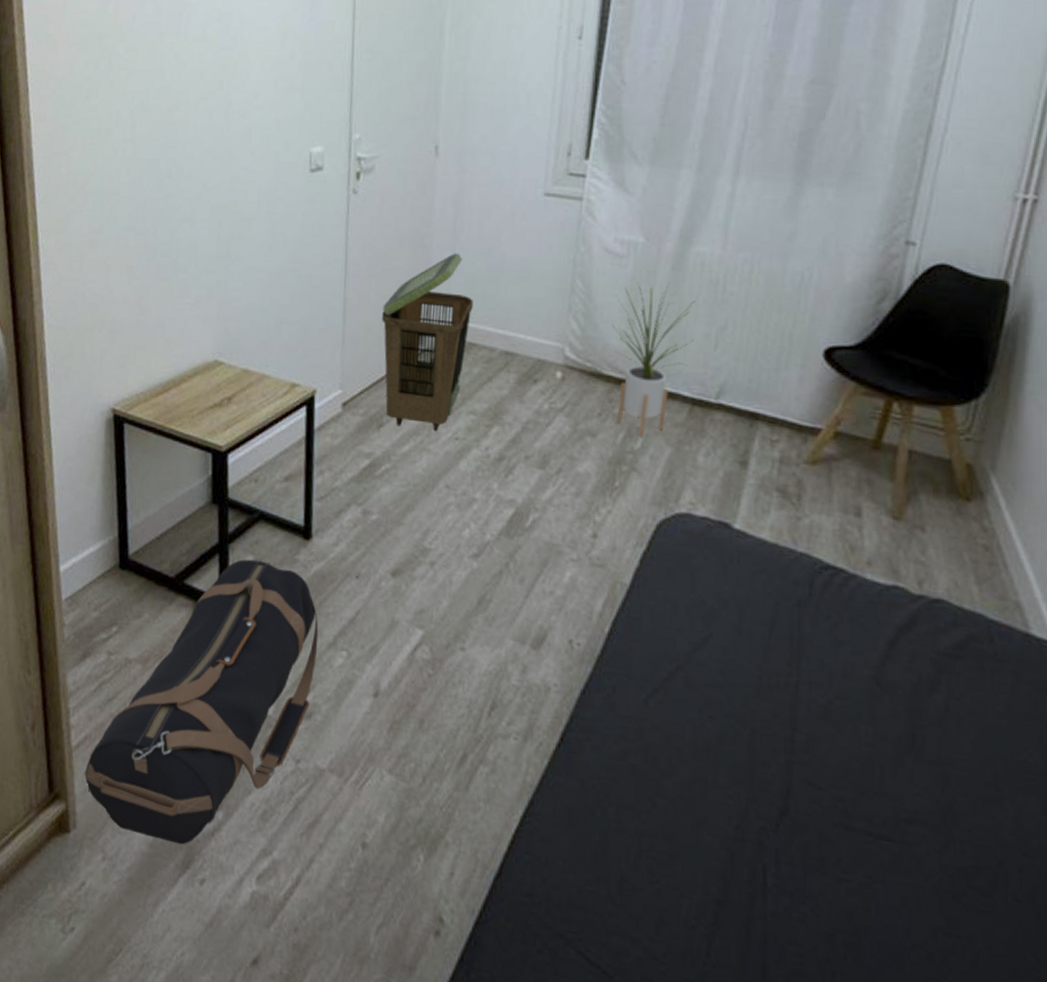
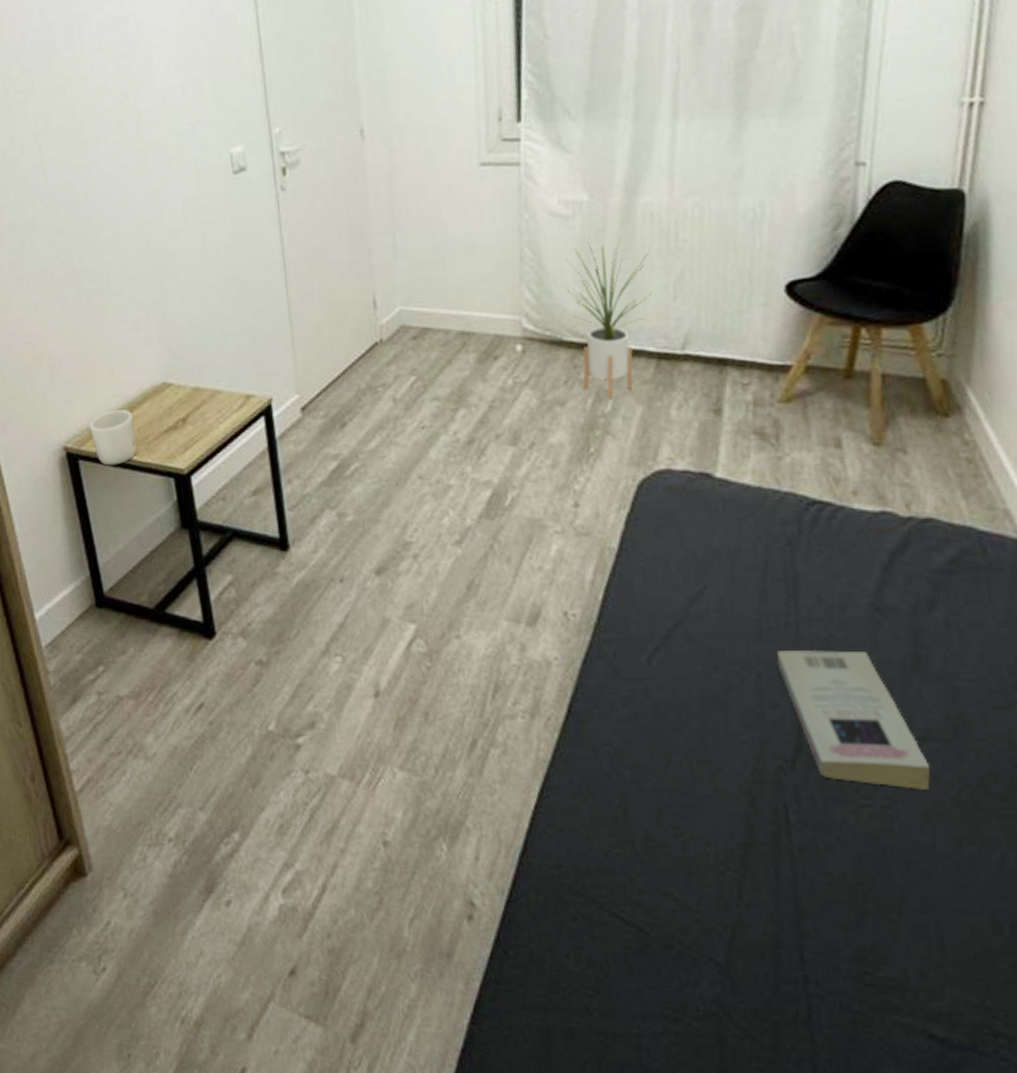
duffel bag: present [85,558,319,845] -> none [92,576,311,871]
mug: none [139,379,183,433] -> present [89,409,138,466]
laundry basket: present [382,253,473,432] -> none [328,237,422,424]
book: none [772,710,914,874] -> present [776,650,931,790]

